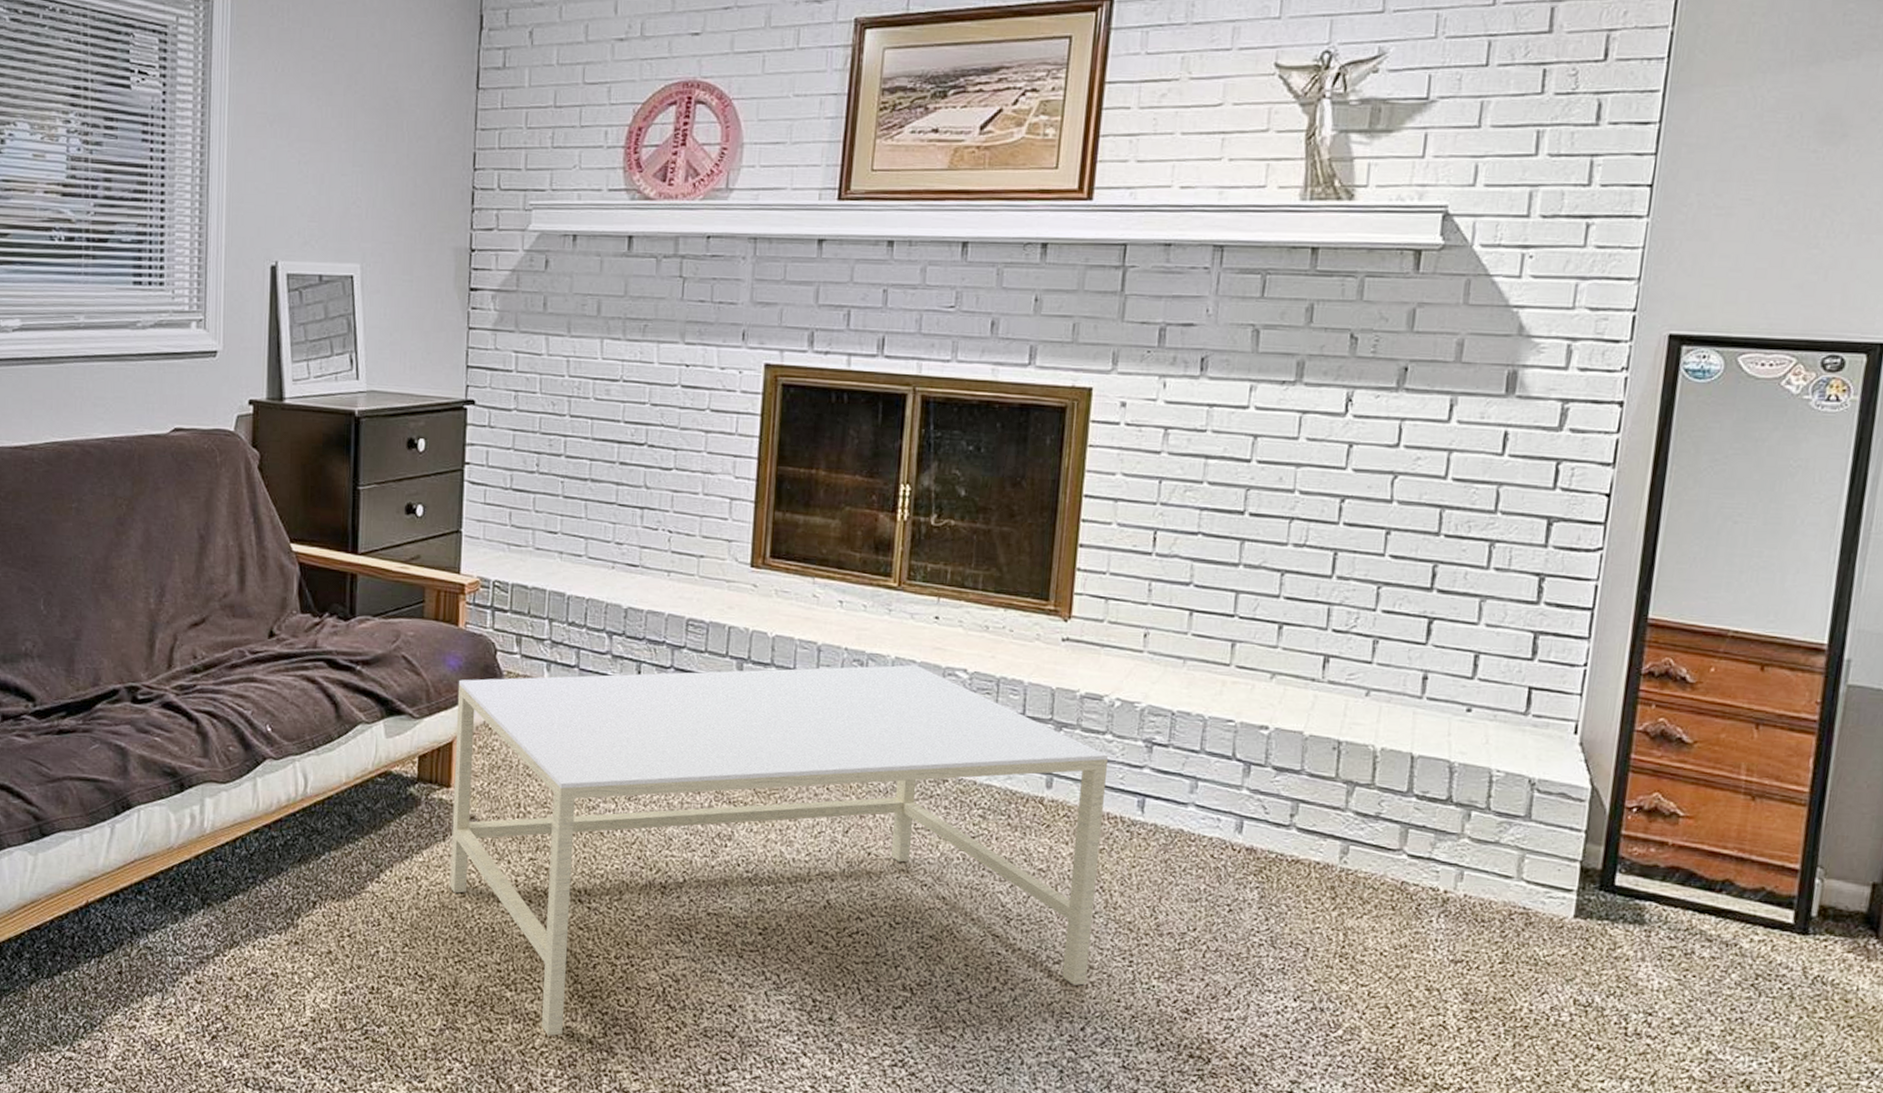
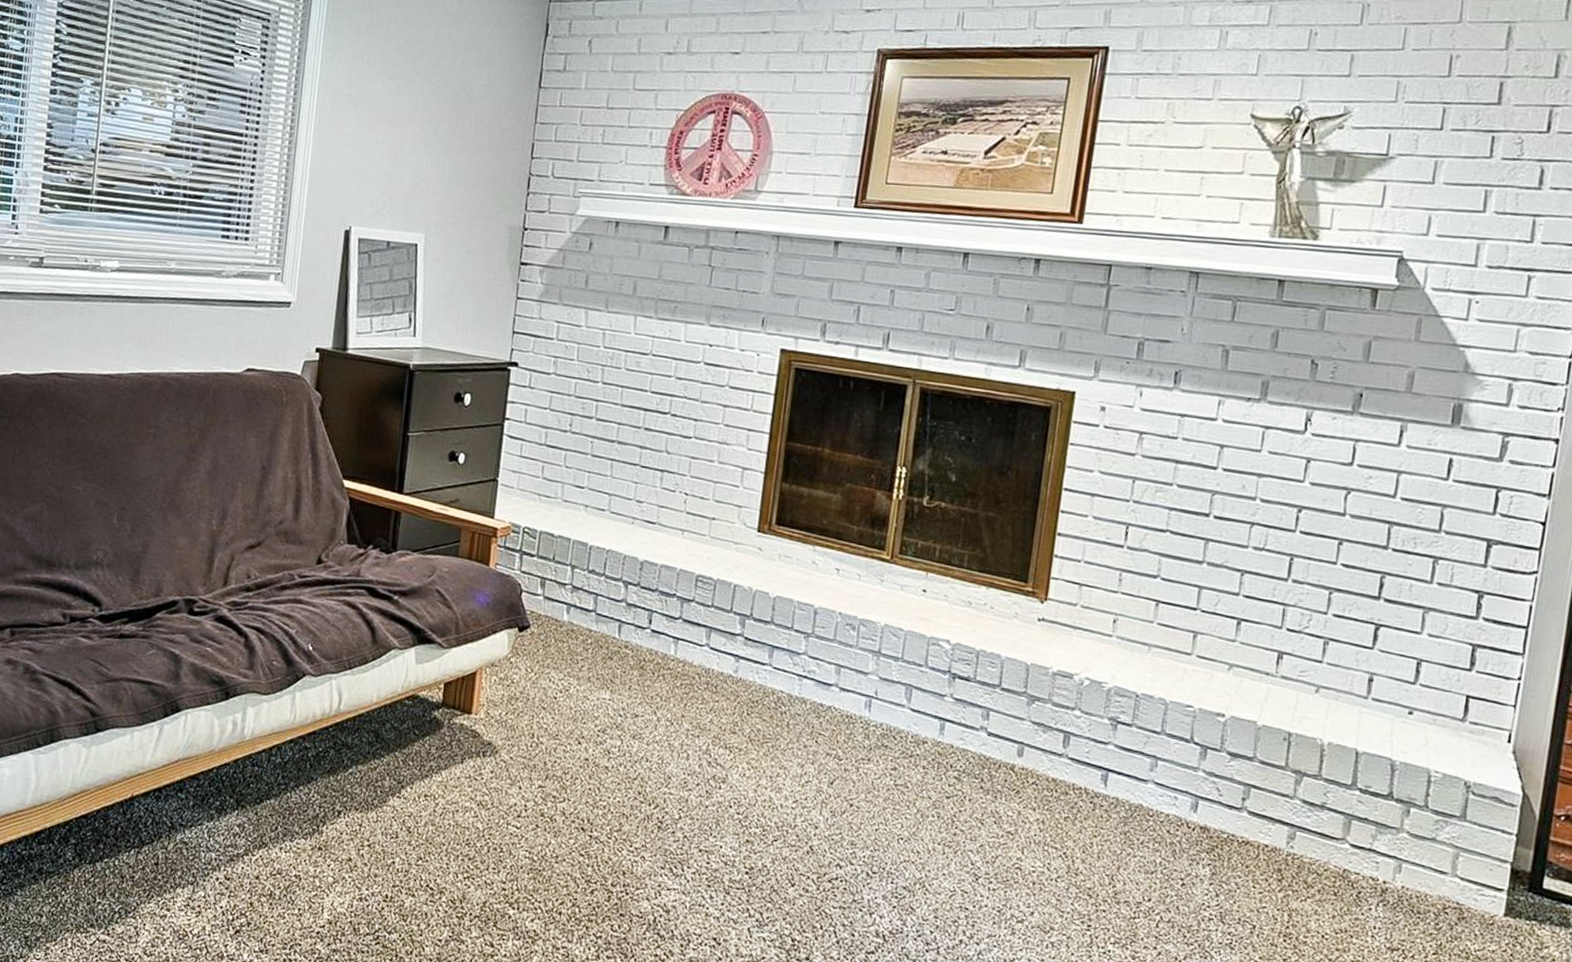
coffee table: present [449,665,1108,1037] -> none [464,615,1076,955]

